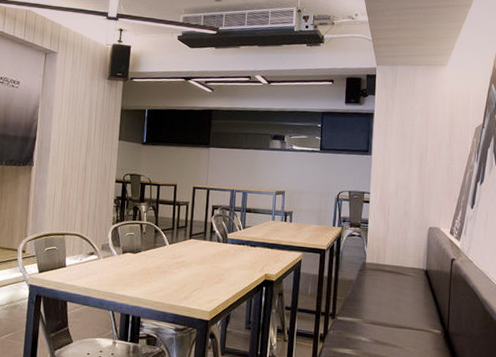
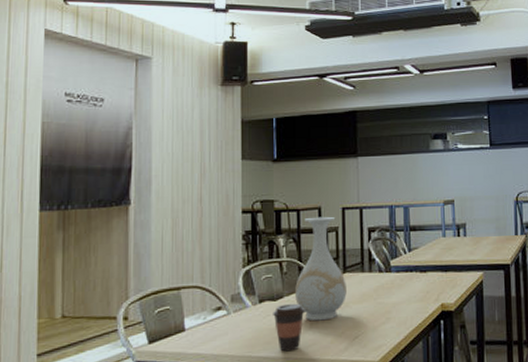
coffee cup: none [132,257,157,294] -> present [273,303,305,352]
vase: none [150,191,191,274] -> present [295,216,347,321]

